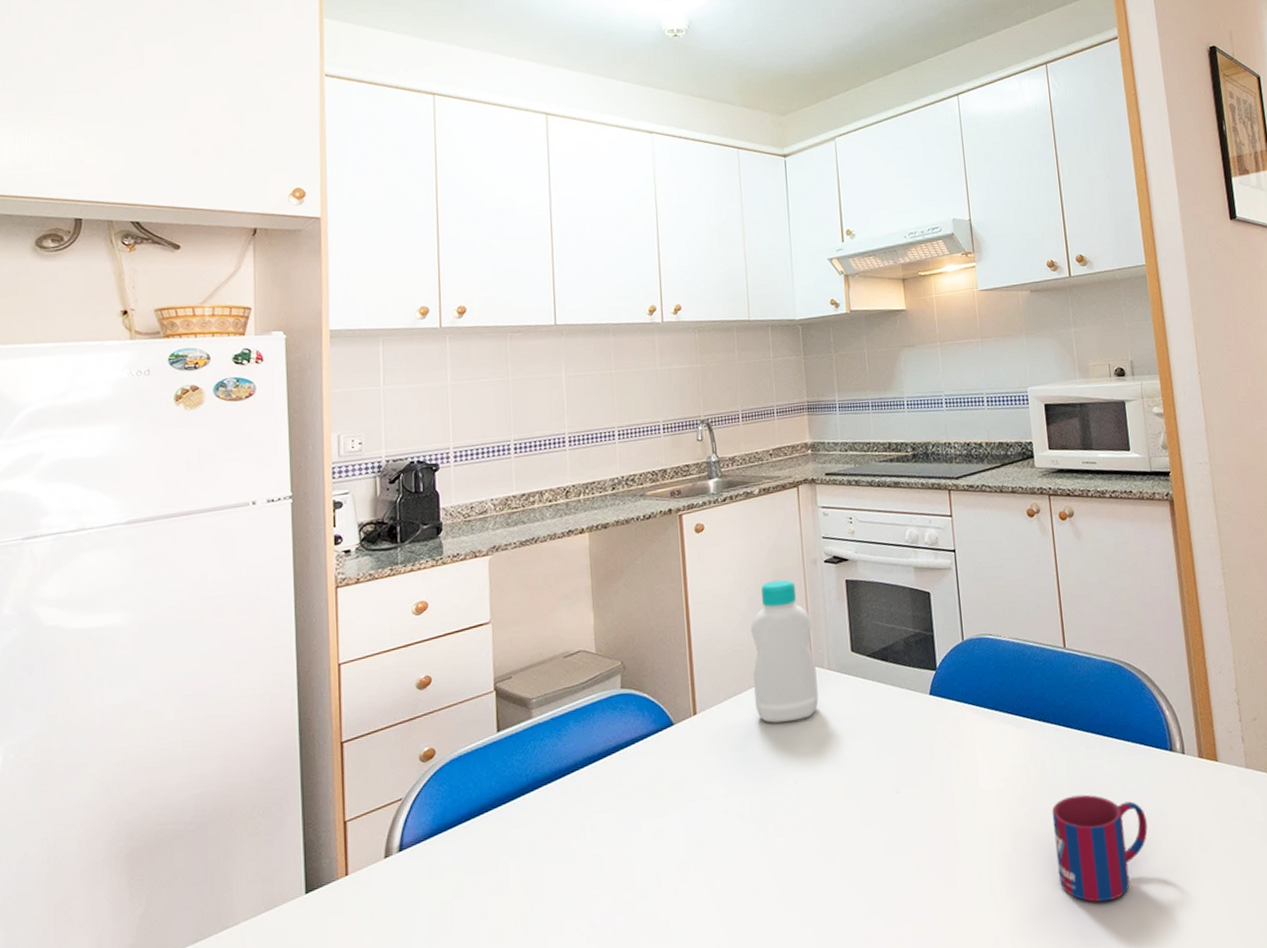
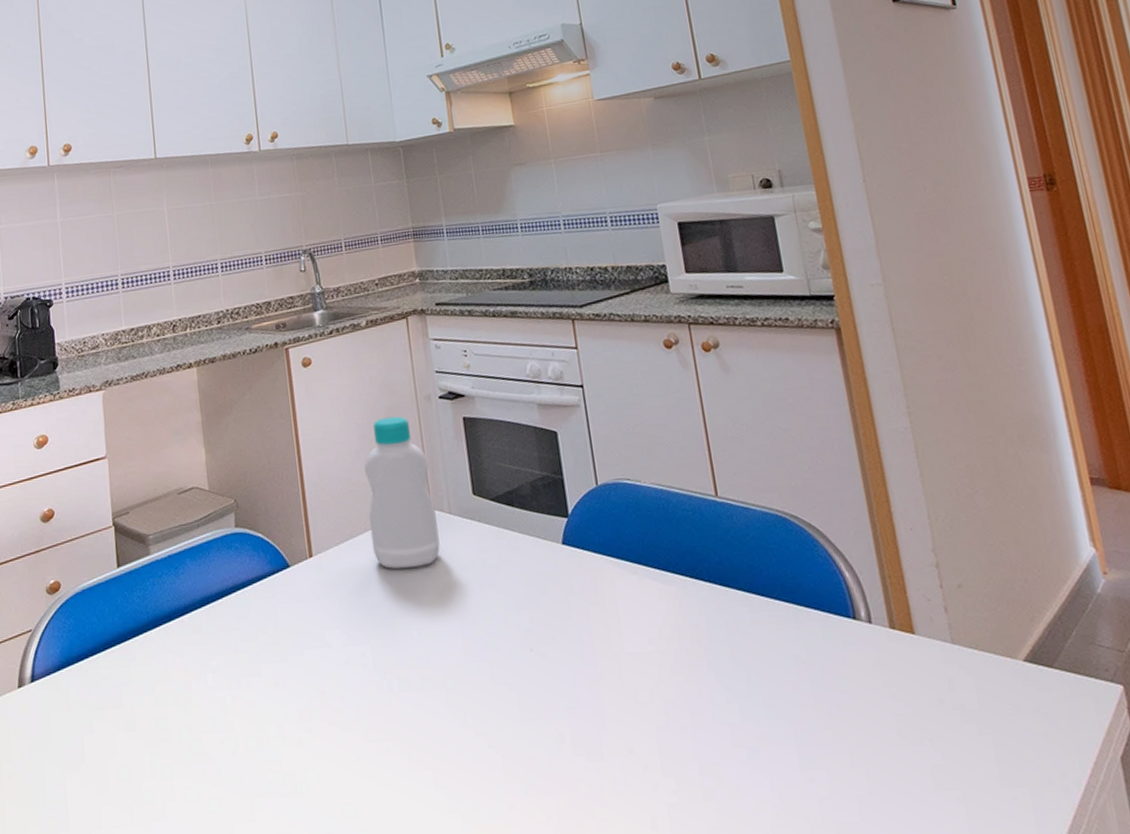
mug: present [1052,794,1148,903] -> none [711,664,831,790]

